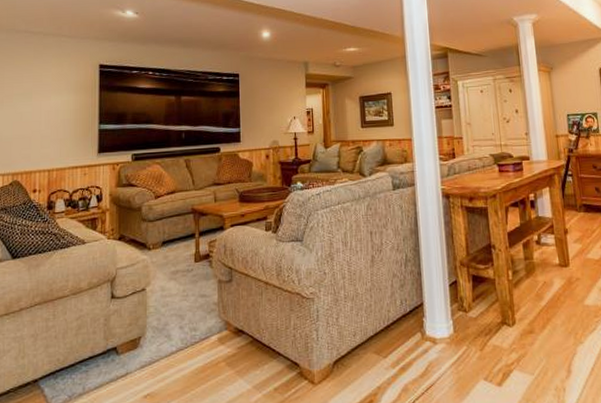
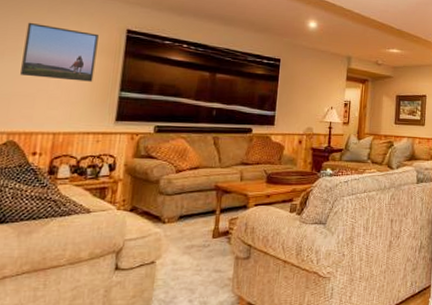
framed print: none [17,69,76,120] -> present [20,22,99,82]

